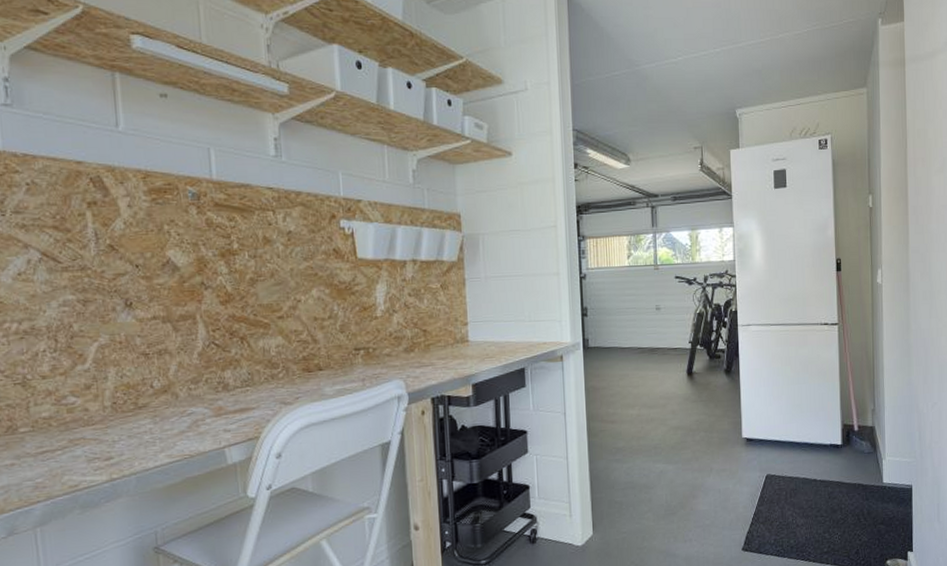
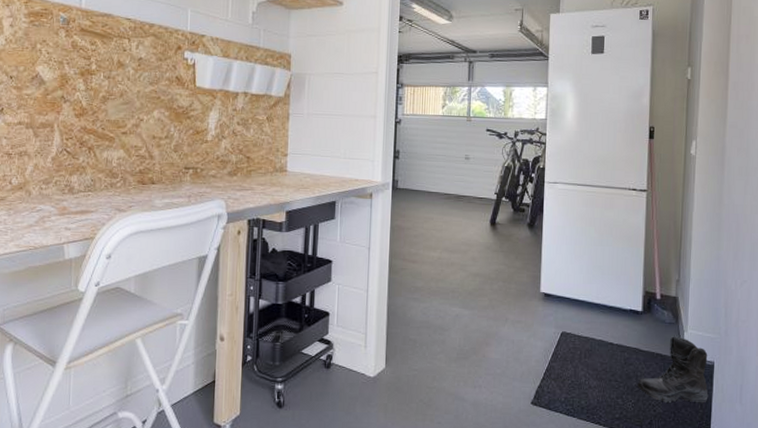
boot: none [842,465,909,531] -> present [637,336,709,403]

